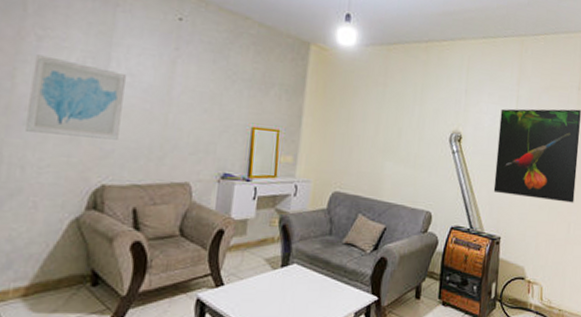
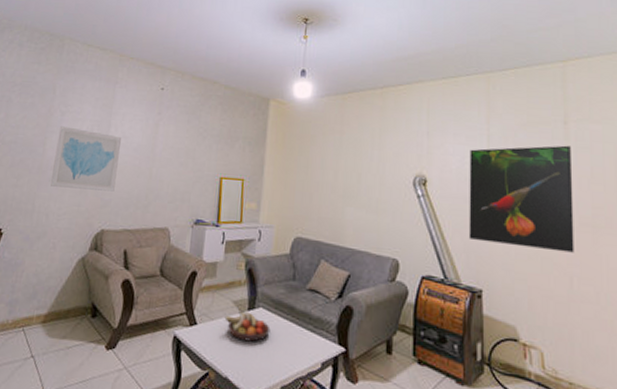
fruit bowl: none [255,268,305,298] -> present [224,310,271,342]

